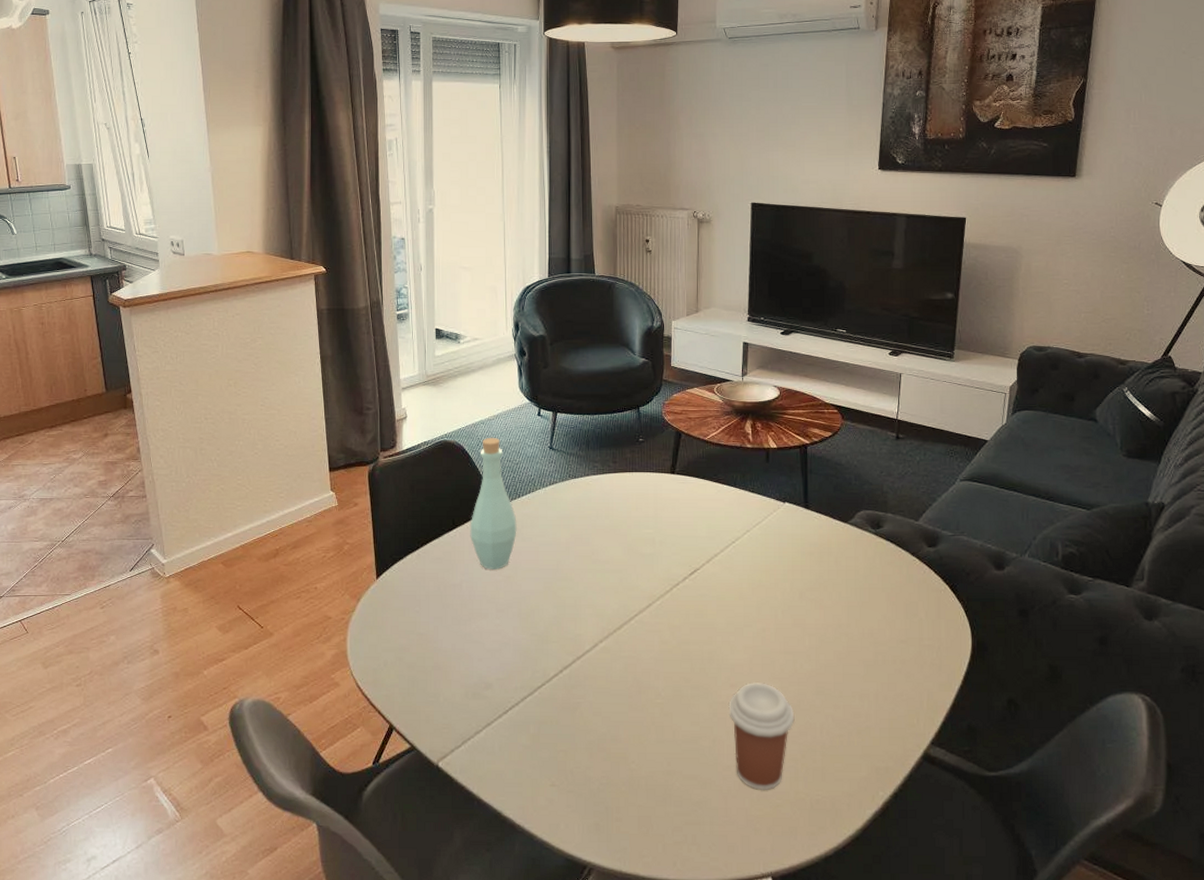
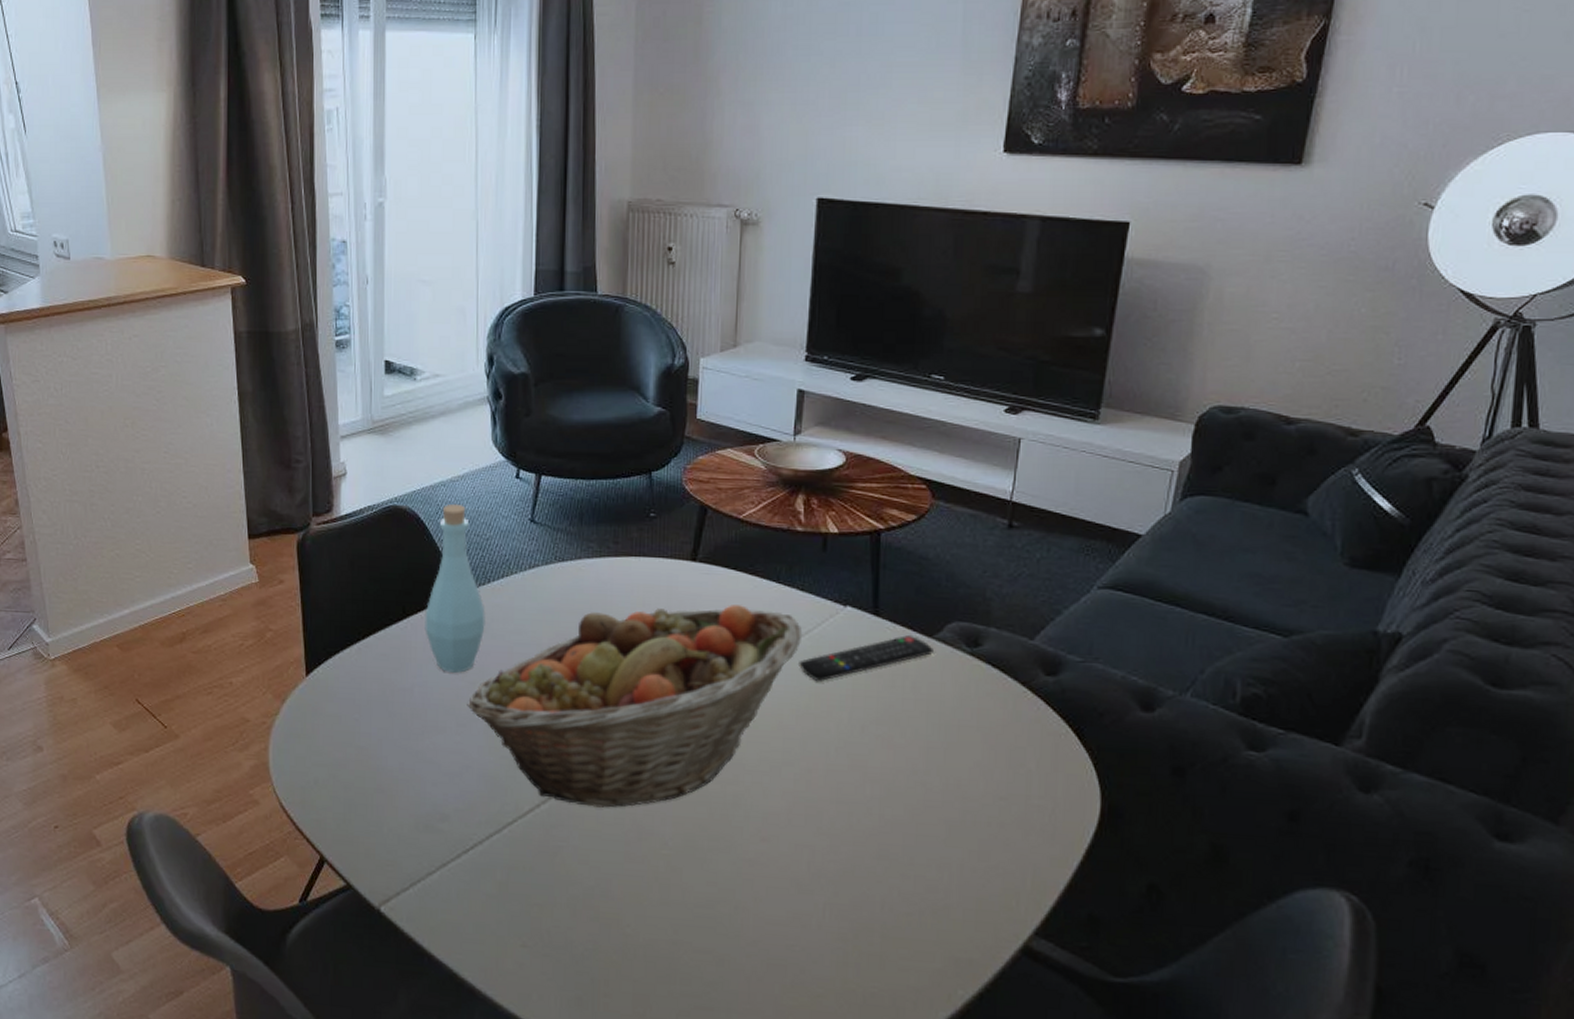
fruit basket: none [504,506,755,669] -> present [467,605,803,808]
coffee cup: present [728,681,795,790] -> none [757,836,847,975]
remote control: none [753,521,849,560] -> present [799,634,933,681]

